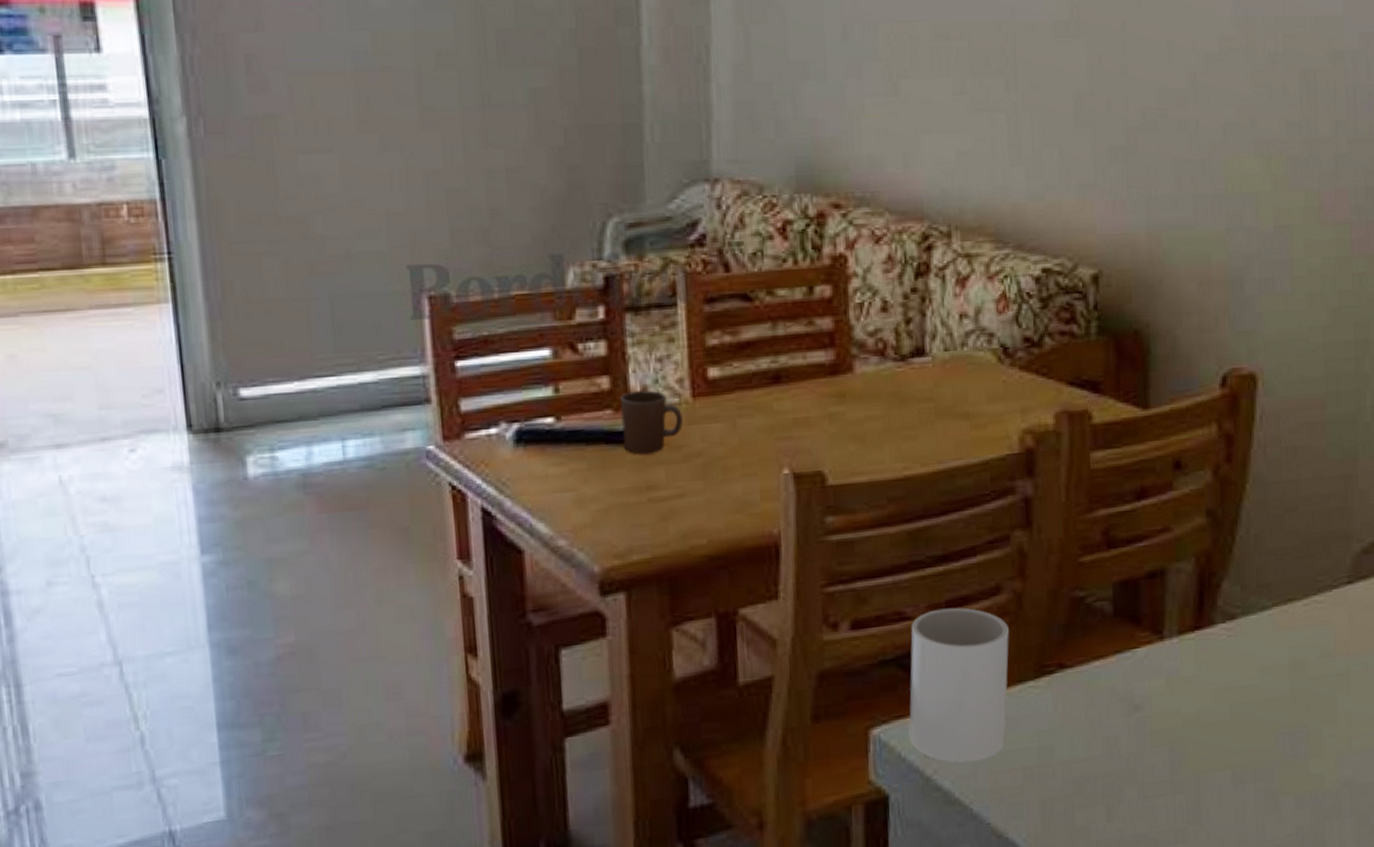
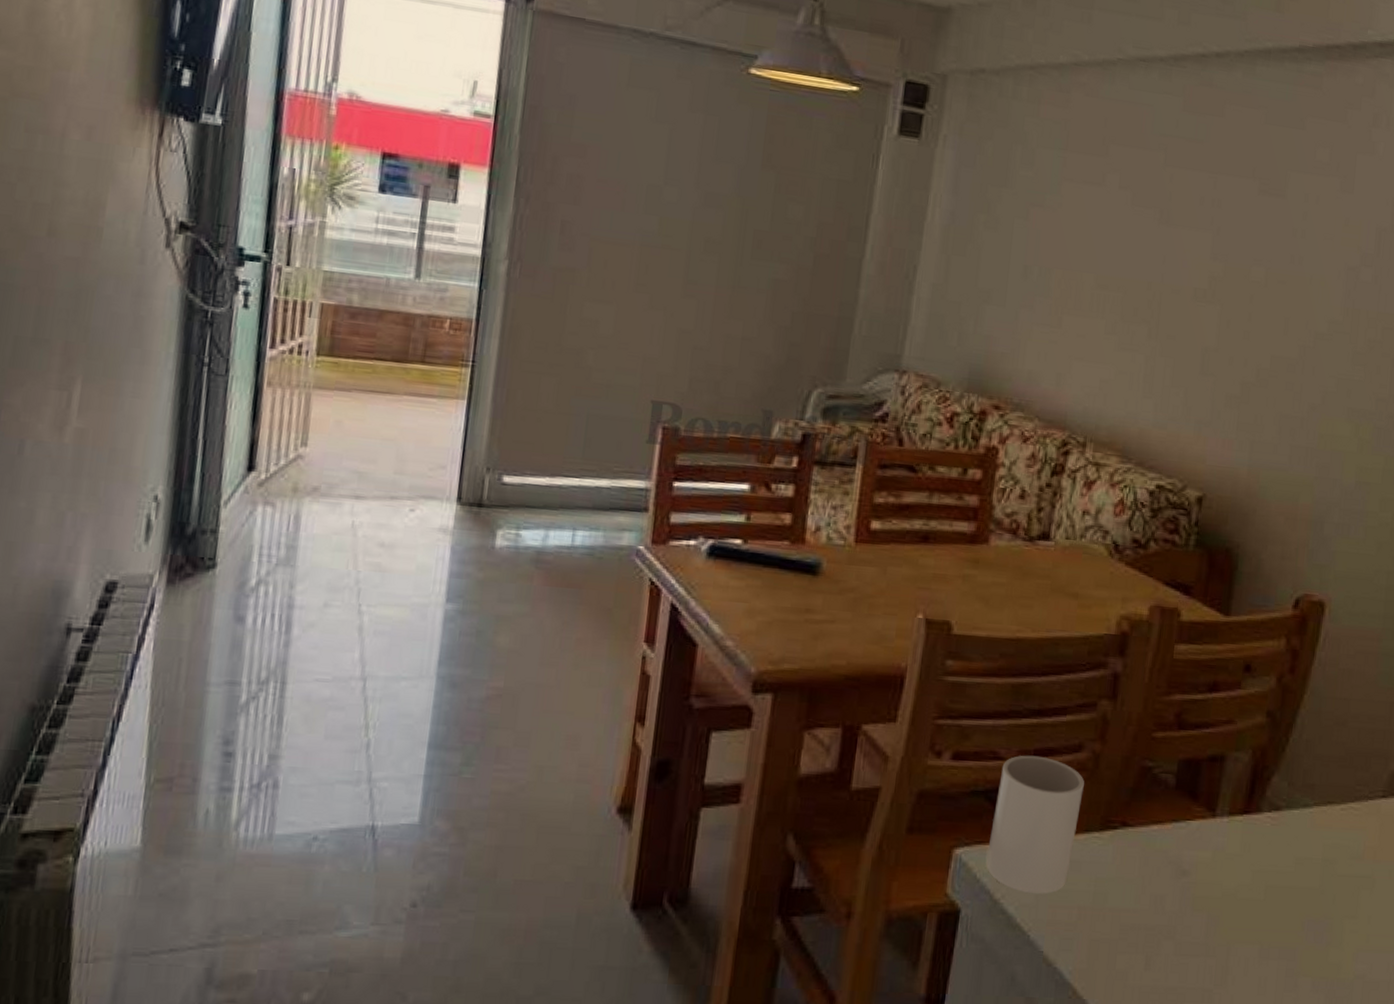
mug: present [620,390,683,454] -> none [793,529,845,583]

